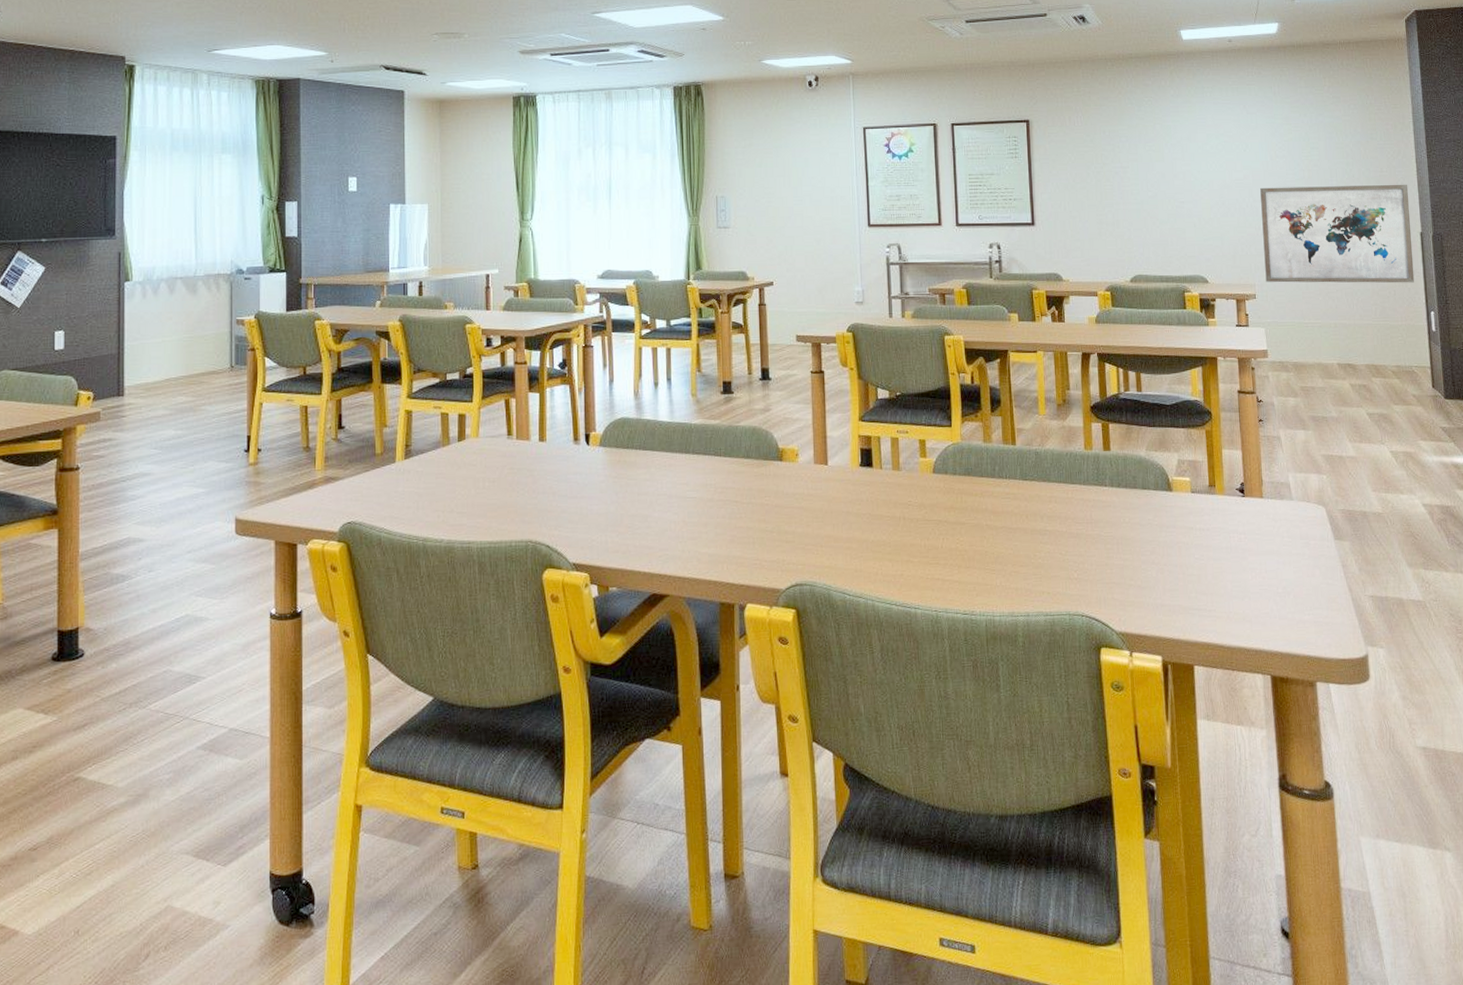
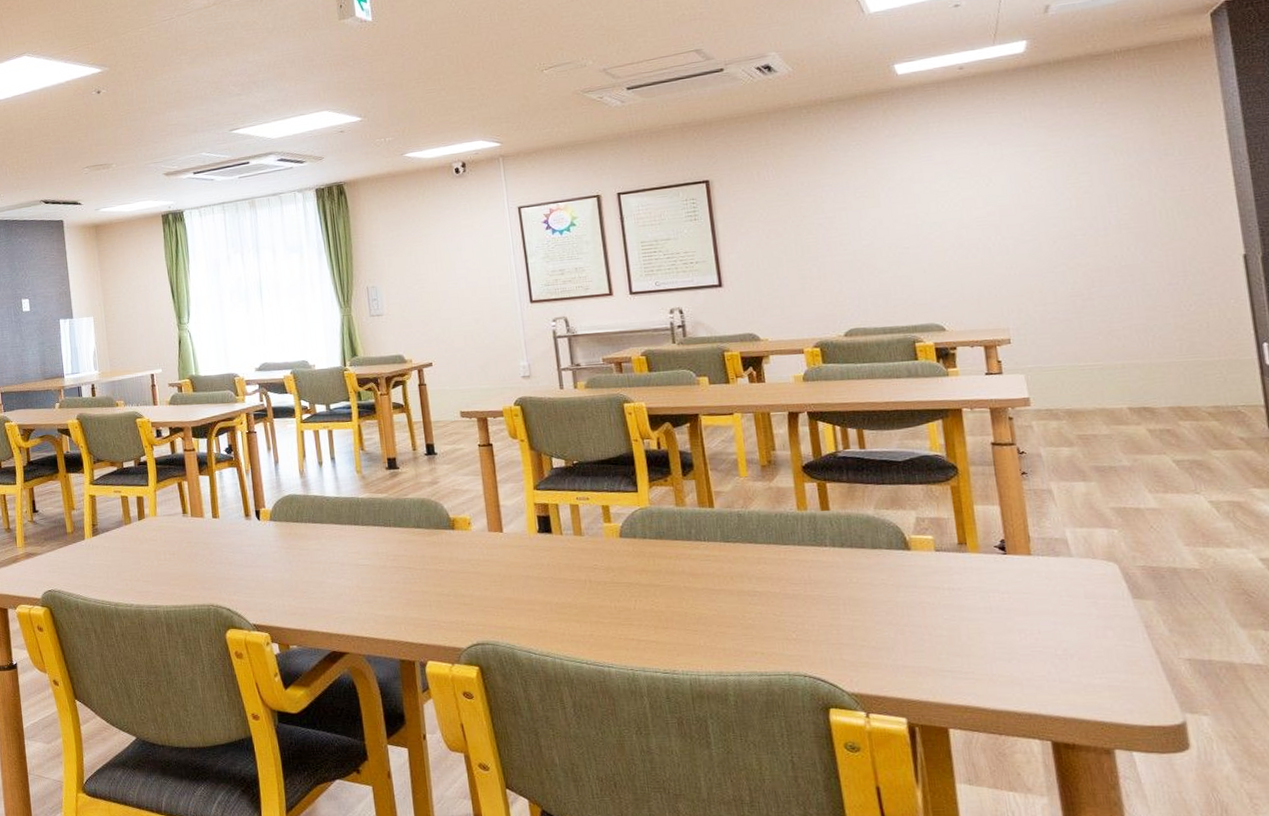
wall art: present [1260,184,1415,283] -> none [1010,201,1237,325]

